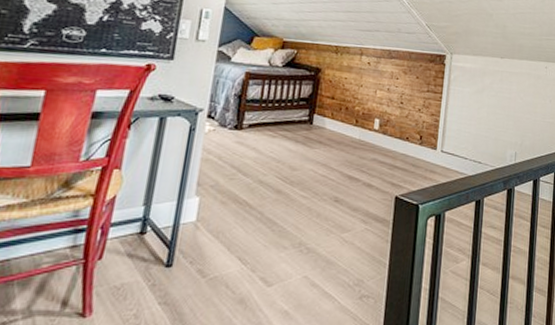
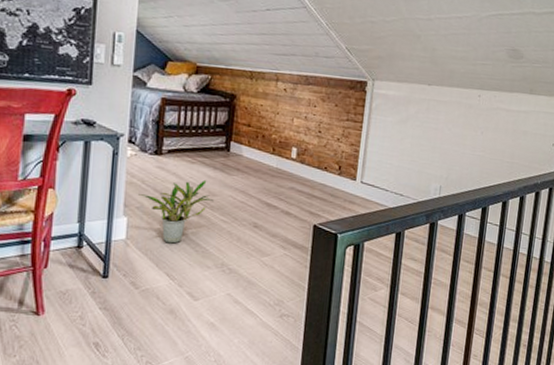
potted plant: none [214,154,294,224] -> present [138,179,214,244]

